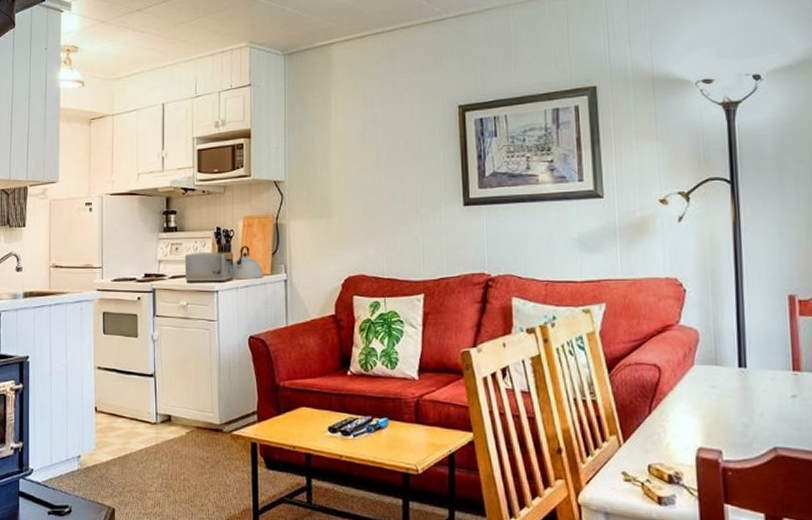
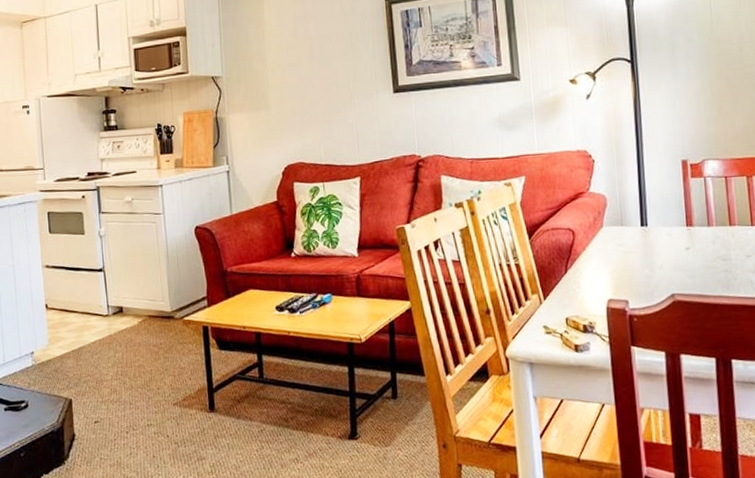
toaster: present [184,252,234,284] -> none [127,147,177,180]
kettle: present [233,245,264,280] -> none [175,140,206,174]

